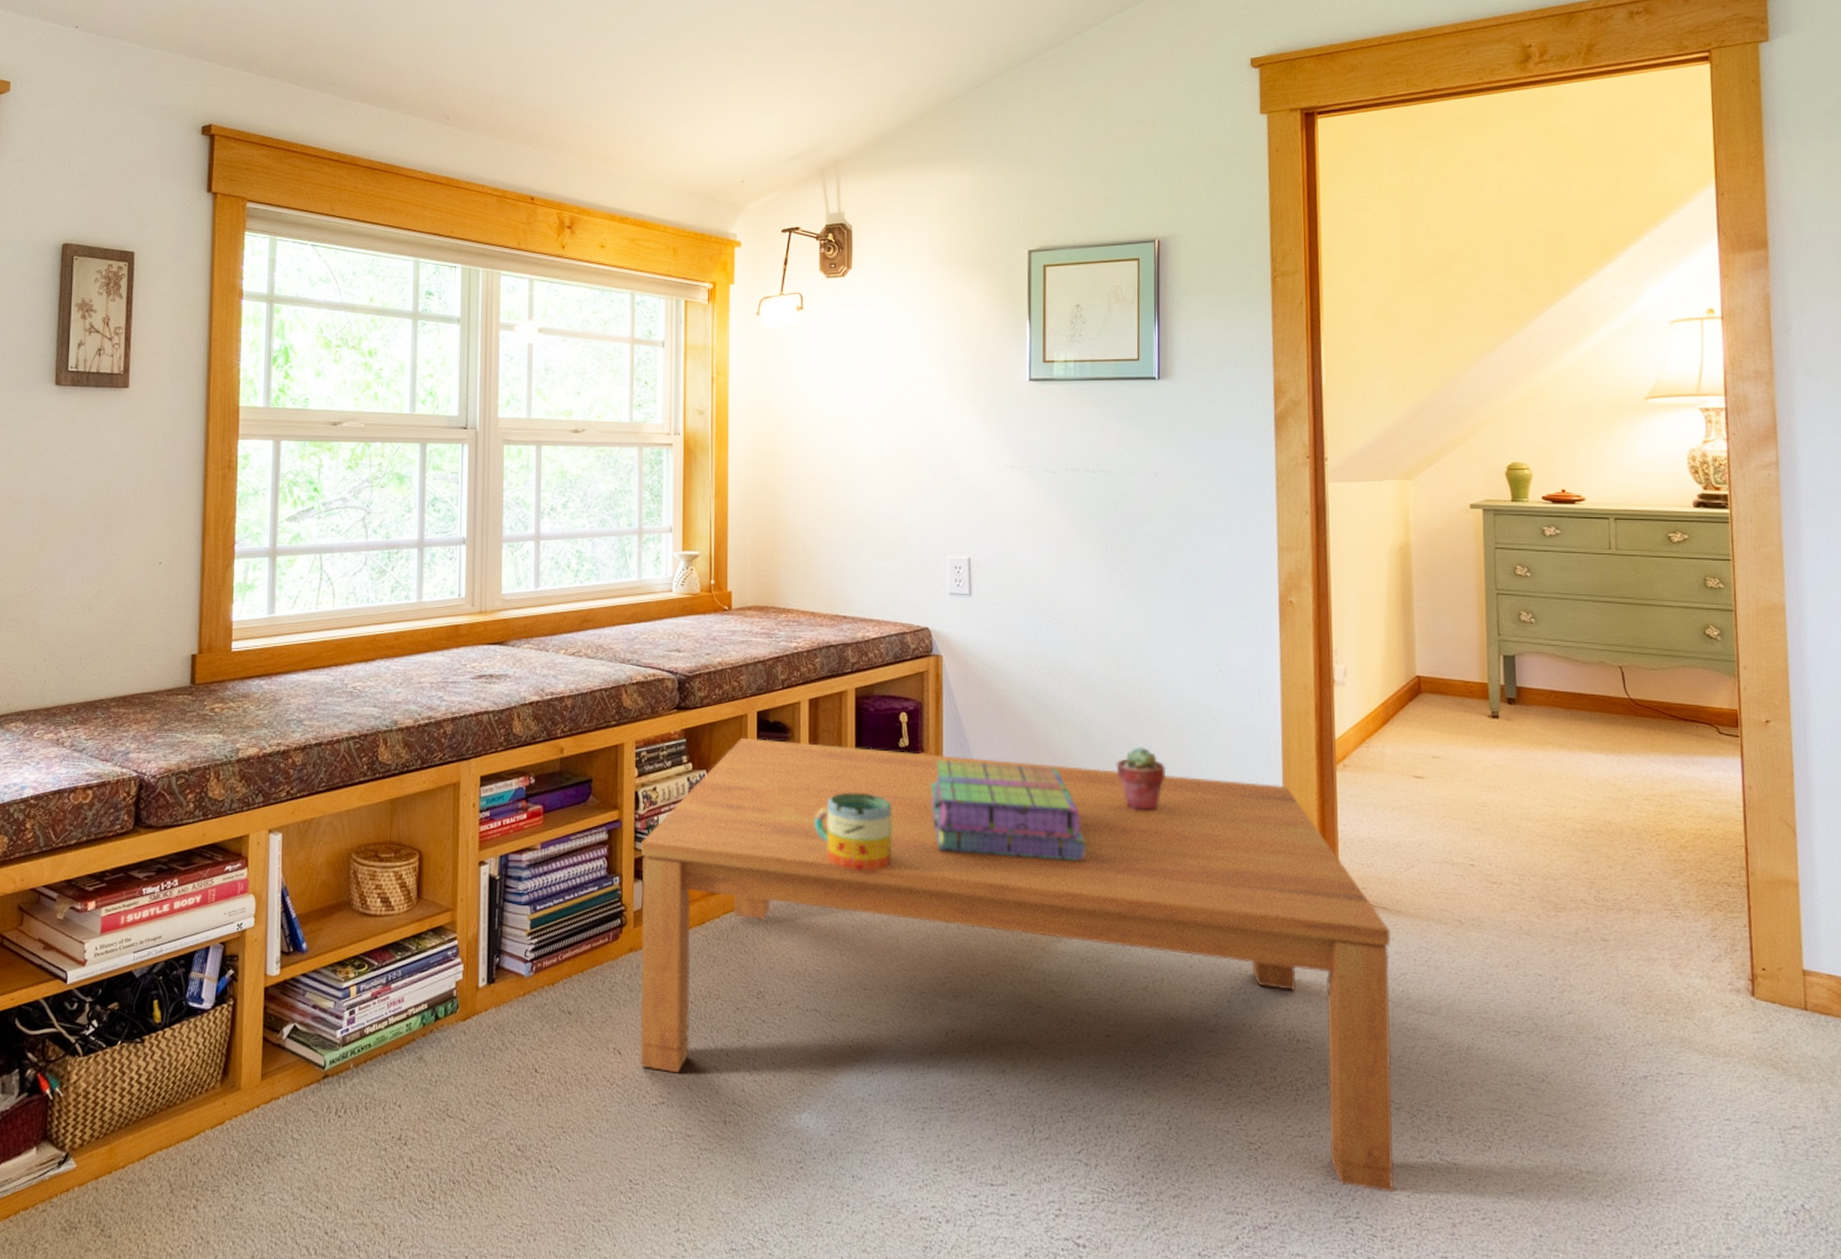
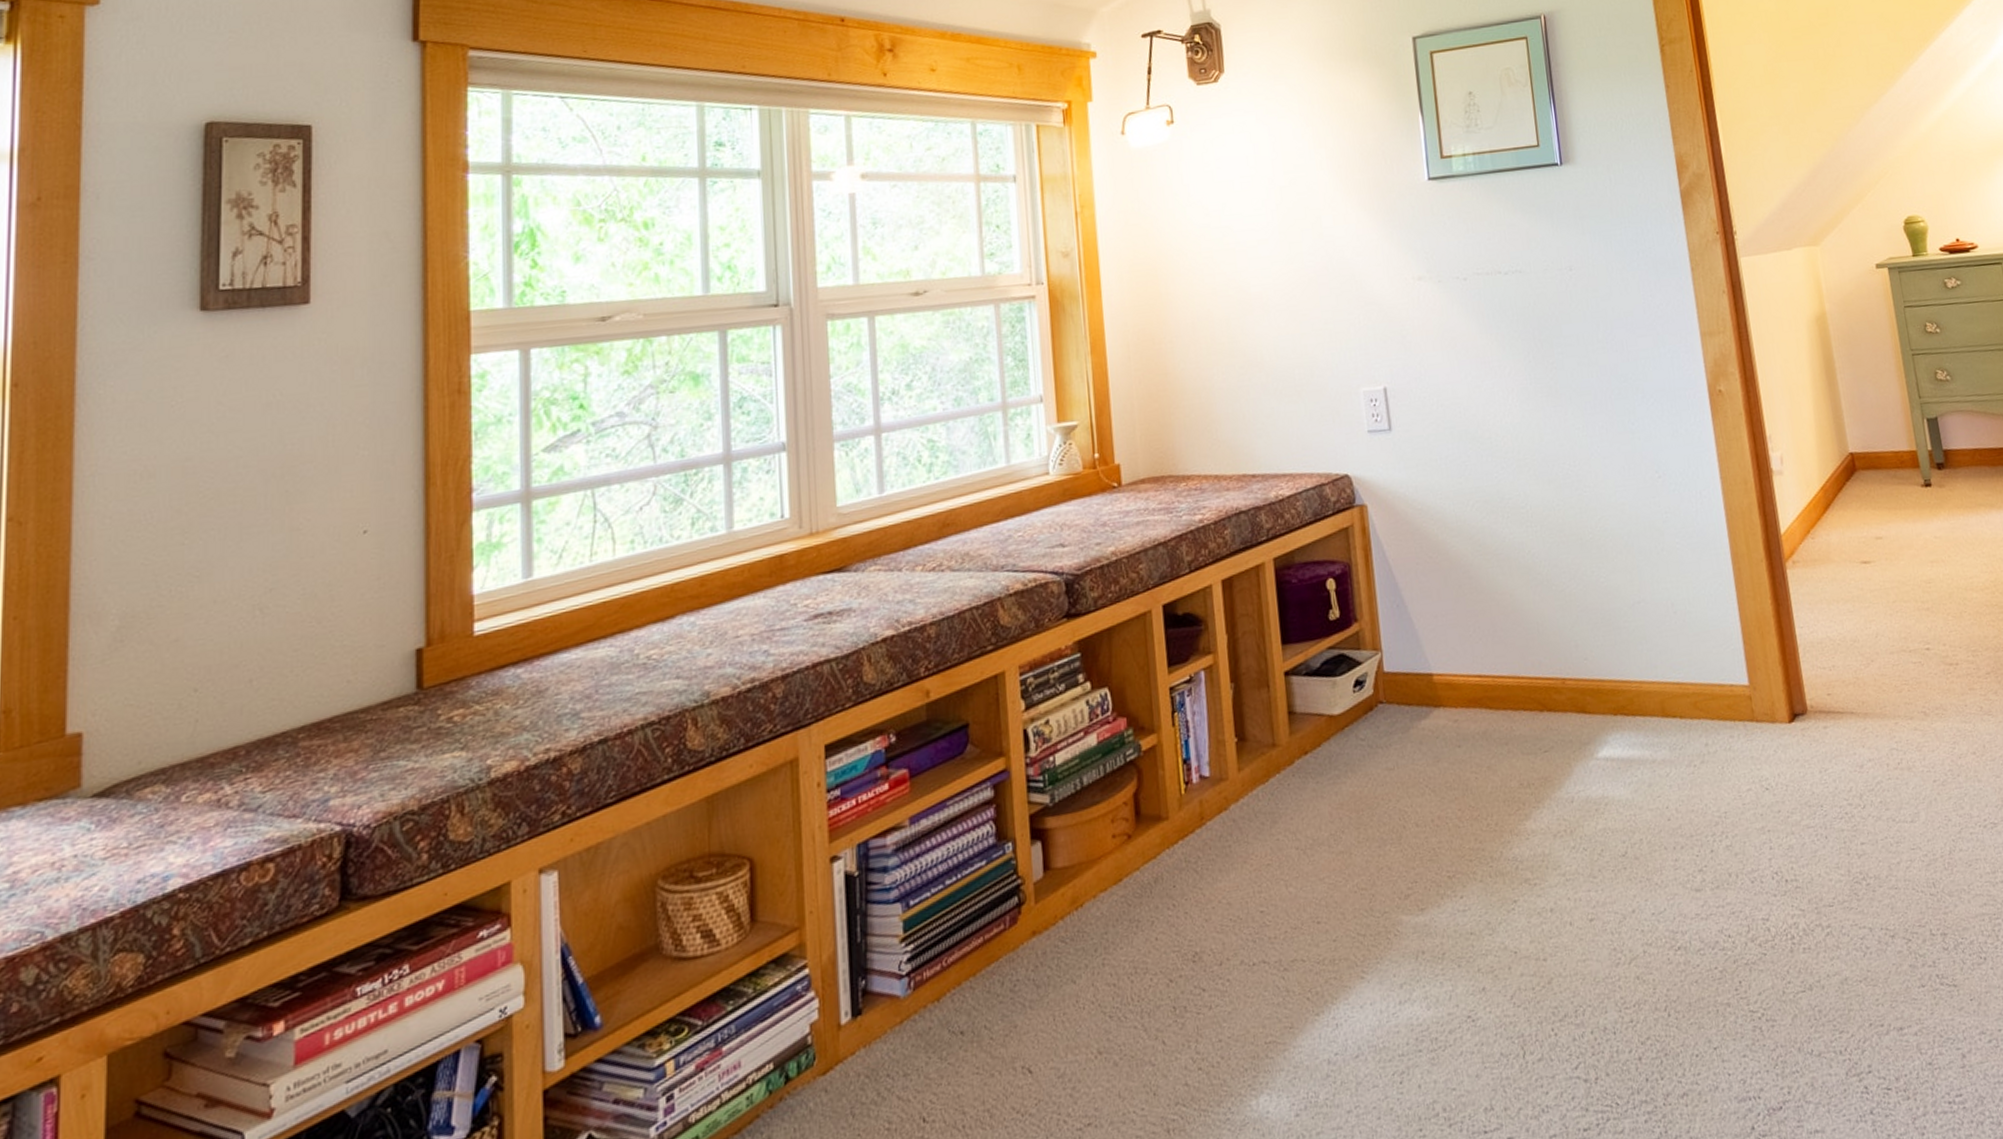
coffee table: present [640,738,1394,1193] -> none [1036,594,1901,1085]
mug: present [814,792,892,870] -> none [1240,682,1334,778]
stack of books: present [930,760,1088,861] -> none [1368,615,1548,736]
potted succulent: present [1116,747,1167,811] -> none [1565,575,1618,650]

